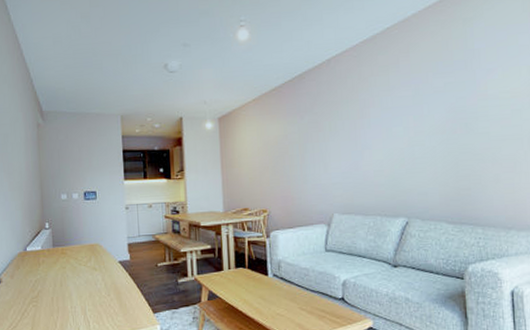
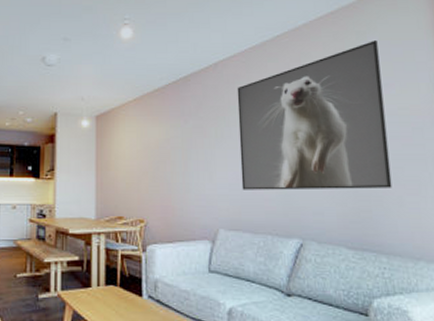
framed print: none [349,27,490,178] -> present [237,41,392,190]

